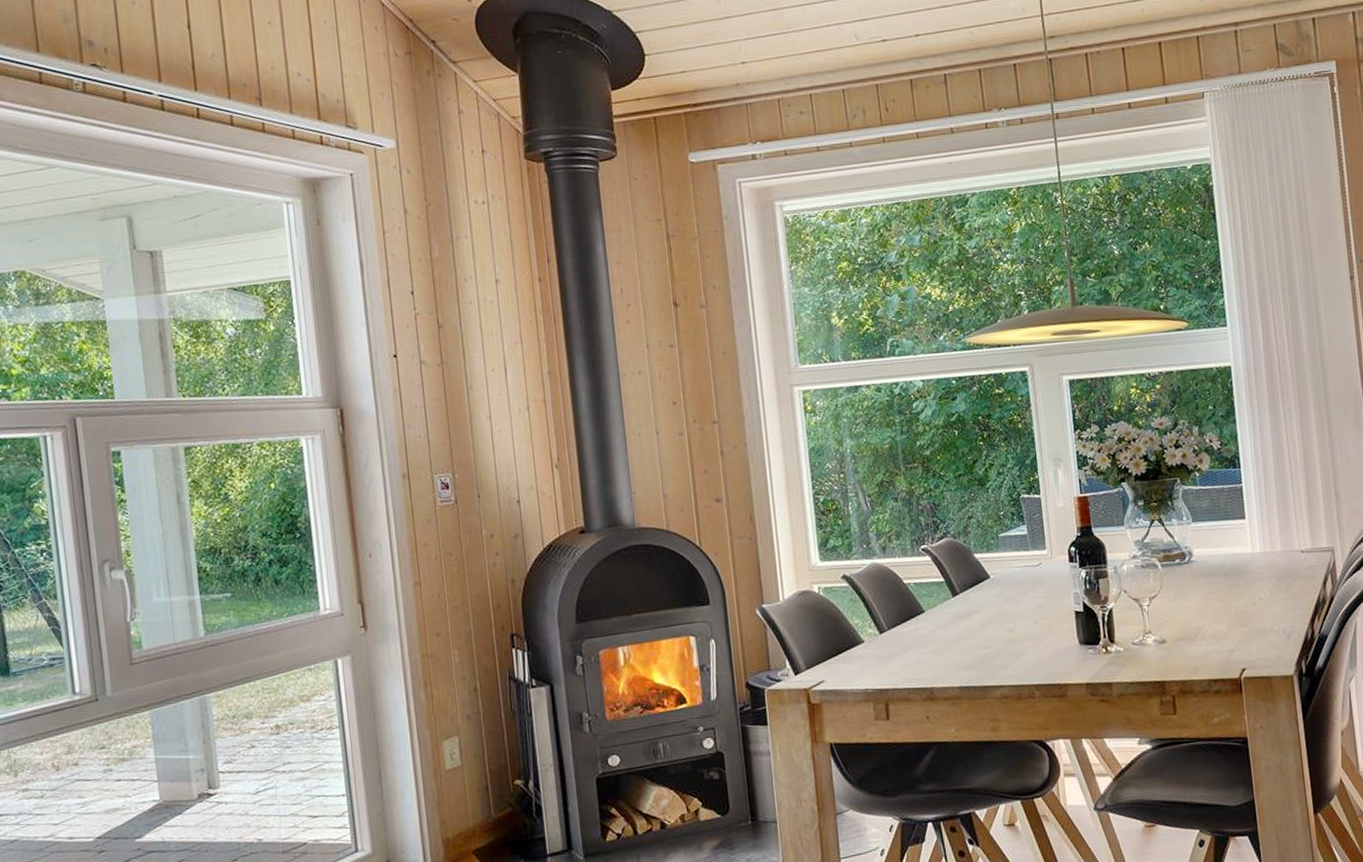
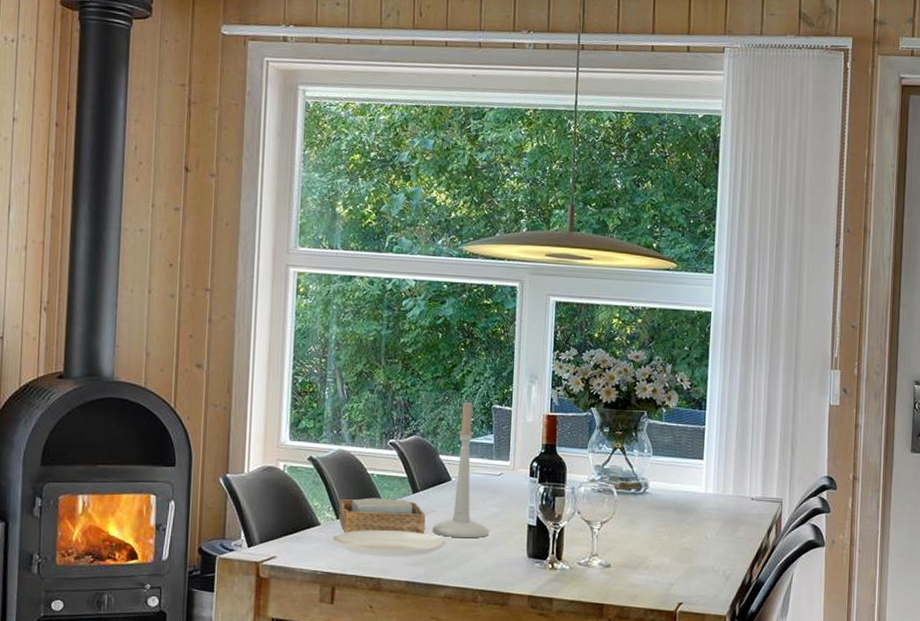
plate: none [878,635,995,667] -> present [333,530,447,557]
napkin holder: none [880,604,971,647] -> present [338,497,426,535]
candlestick: none [978,495,1037,636] -> present [432,401,490,539]

